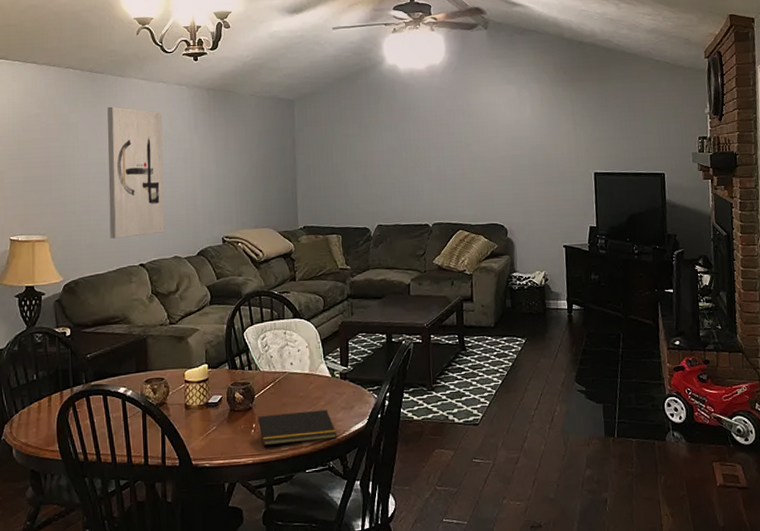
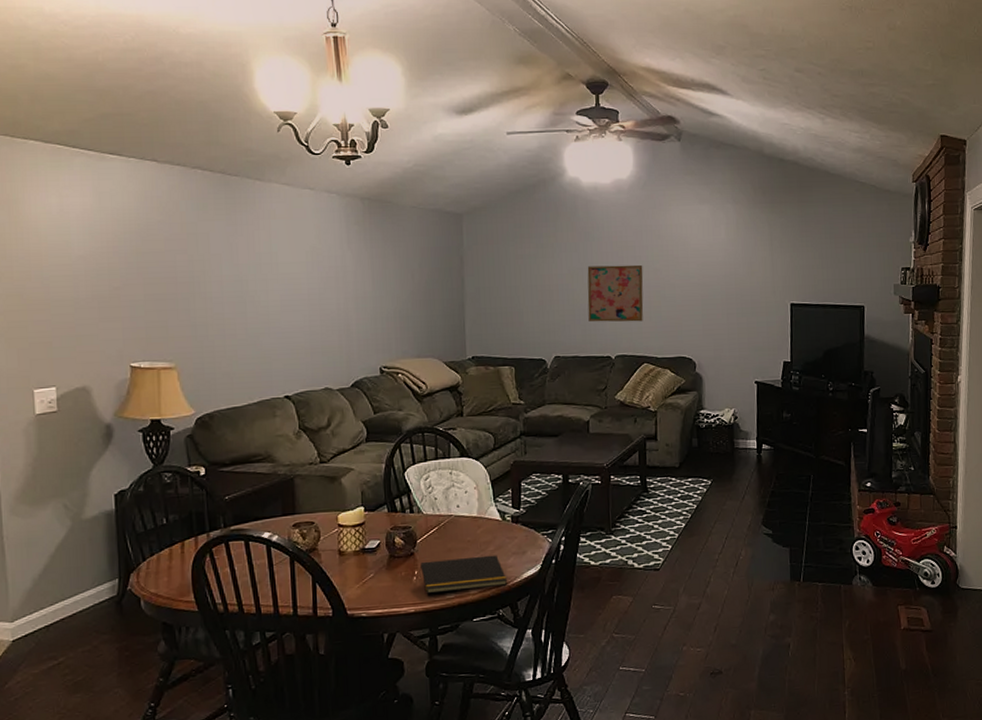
wall art: present [107,106,165,239] -> none [244,215,313,368]
wall art: none [405,140,458,194] -> present [587,264,644,322]

